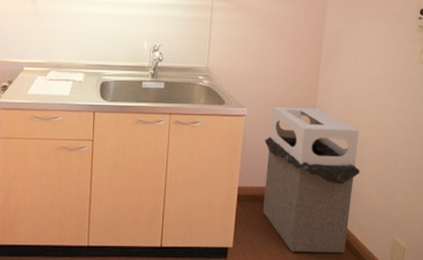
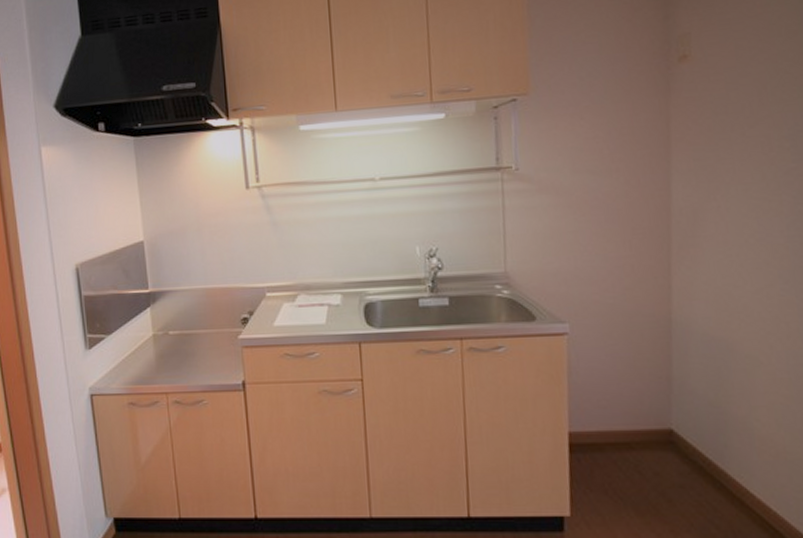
trash bin: present [262,106,360,254] -> none [599,315,753,523]

